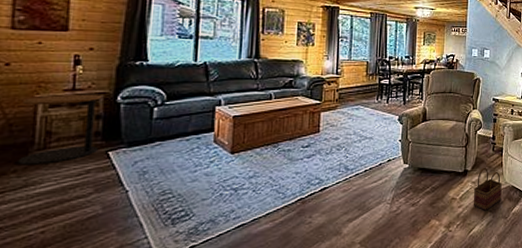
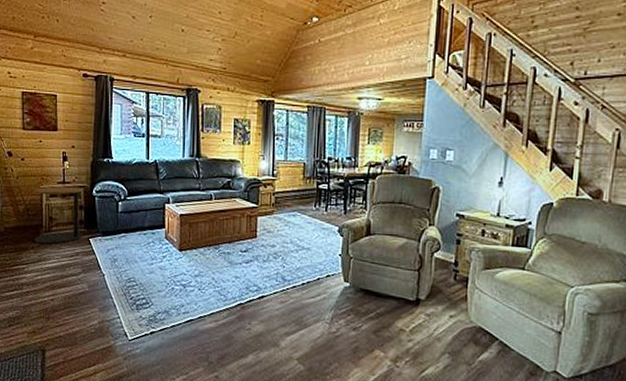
basket: present [473,167,502,211] -> none [426,298,466,352]

